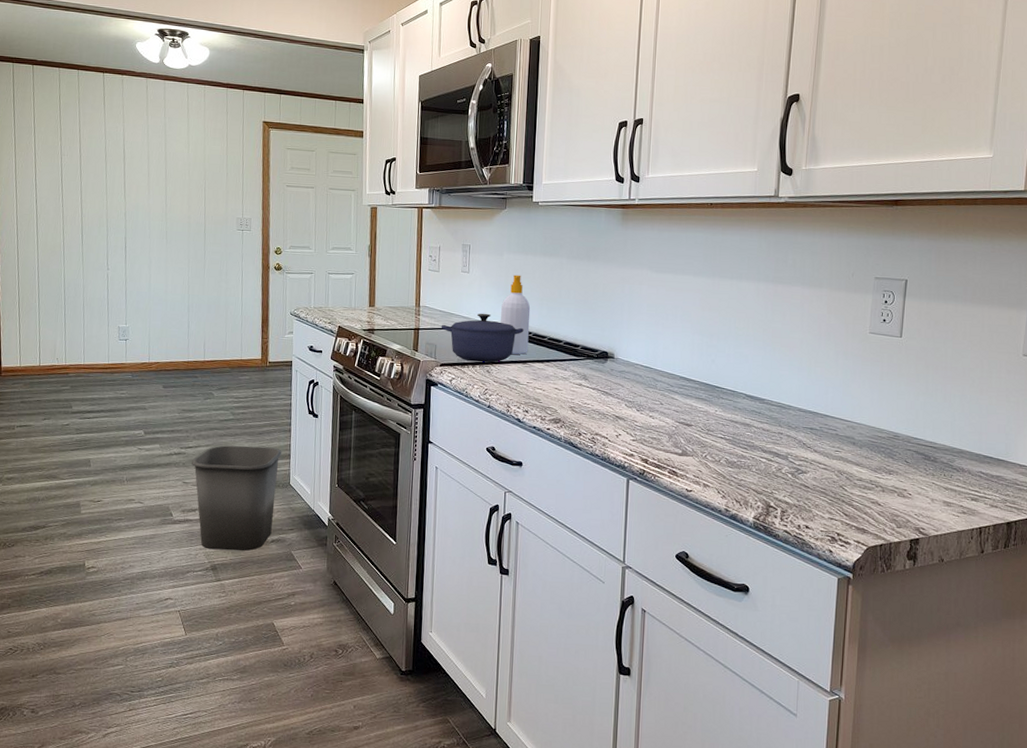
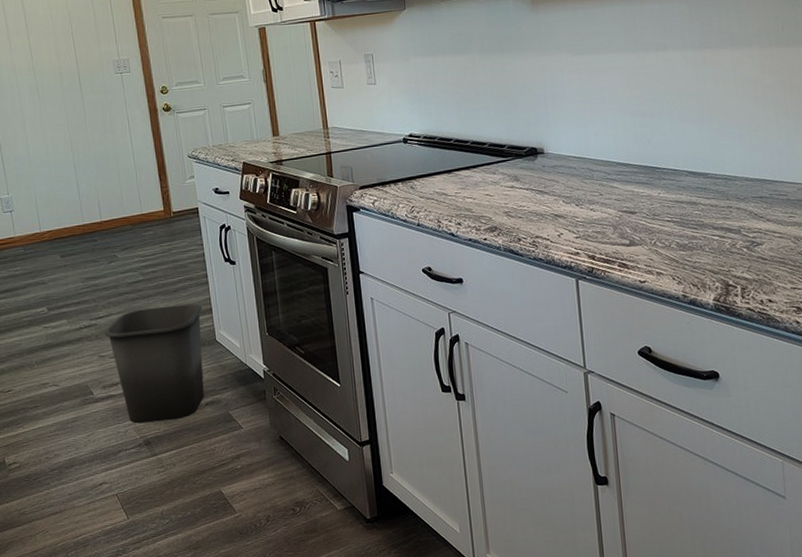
cooking pot: present [441,313,524,363] -> none [354,125,444,180]
soap bottle: present [501,274,531,355] -> none [416,79,452,165]

